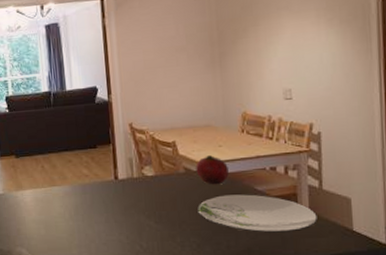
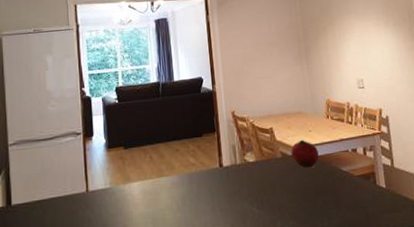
plate: present [198,194,317,233] -> none [294,175,393,212]

